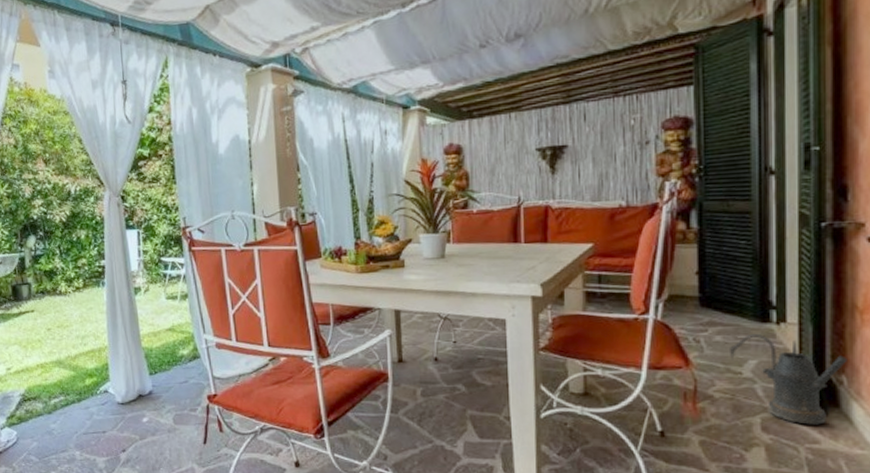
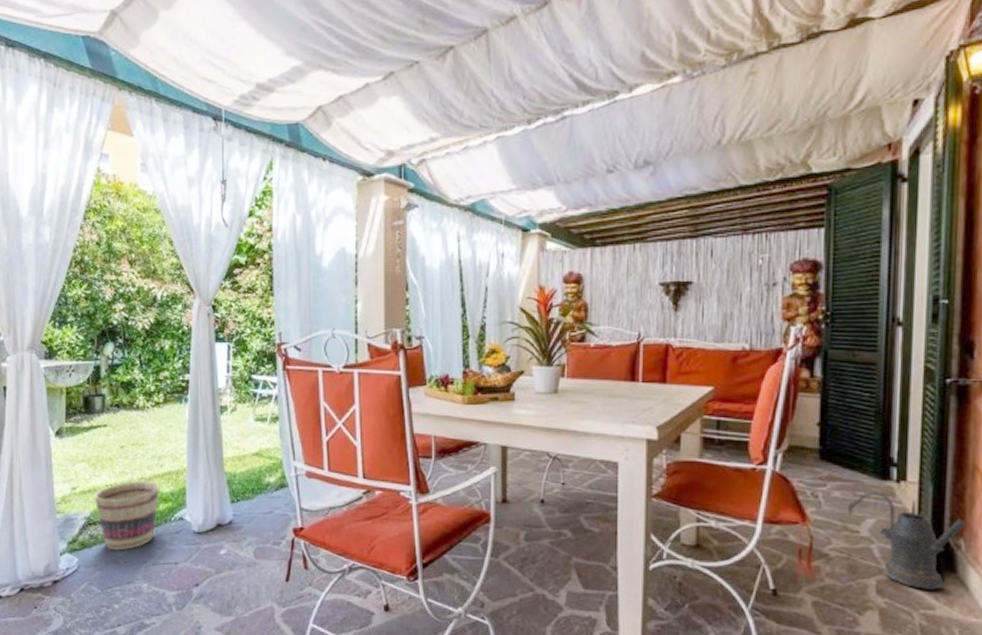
basket: none [27,358,85,423] -> present [94,480,160,551]

